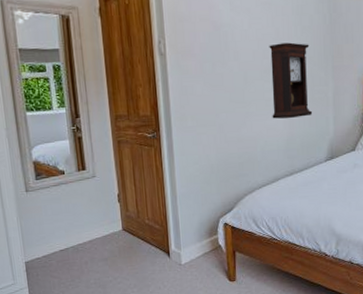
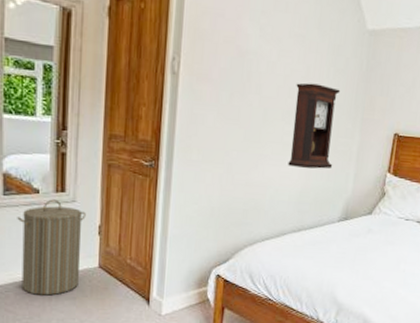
laundry hamper: none [49,177,108,261] -> present [17,199,86,296]

